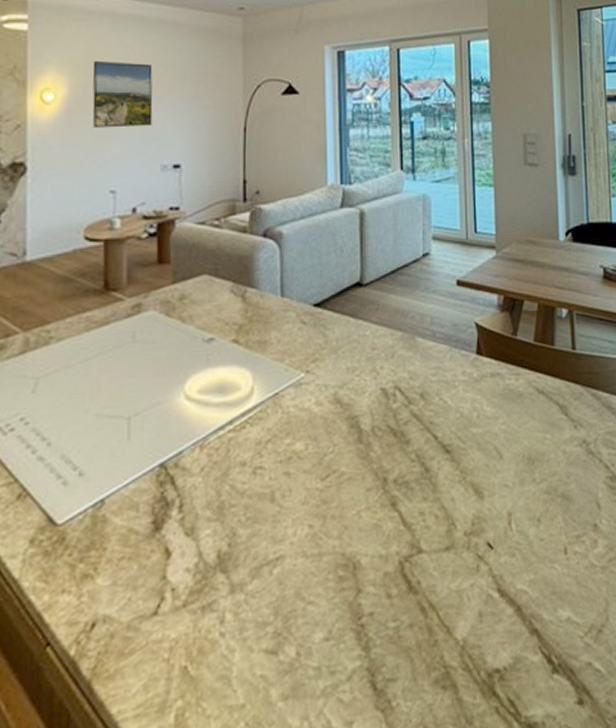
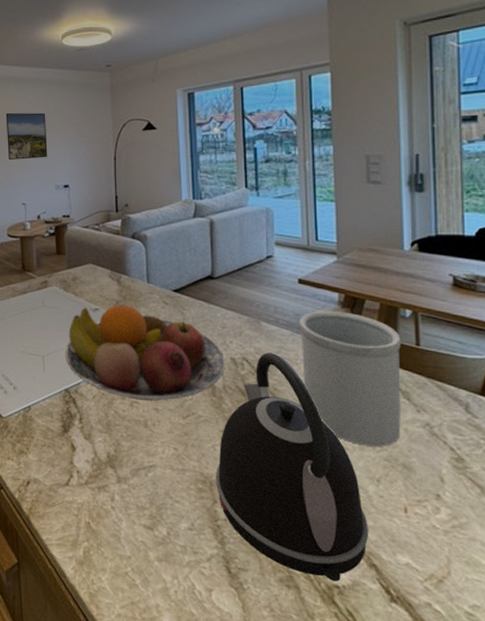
fruit bowl: none [162,329,374,464] -> present [64,305,225,401]
kettle: none [361,376,530,665] -> present [216,353,369,582]
utensil holder: none [458,316,559,480] -> present [299,310,401,447]

